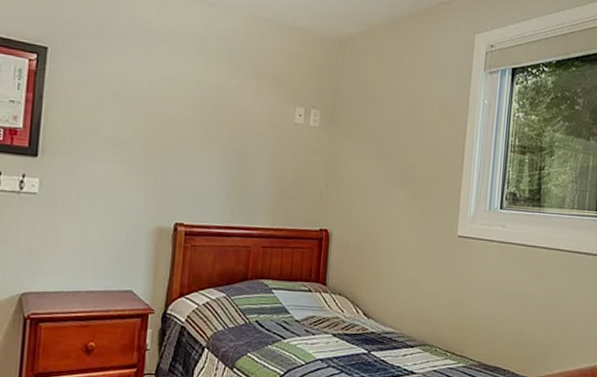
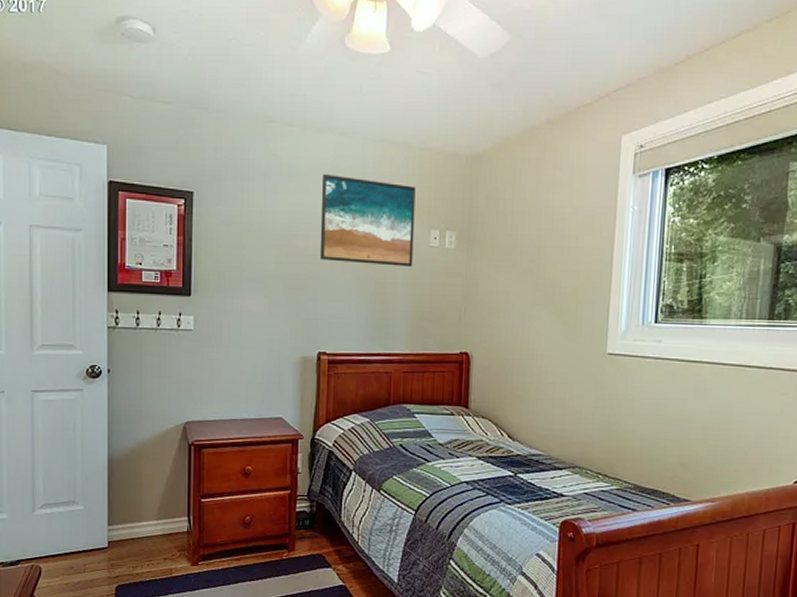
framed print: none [182,43,283,142] -> present [319,175,416,267]

